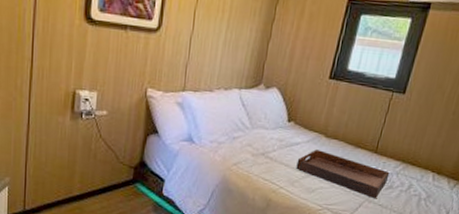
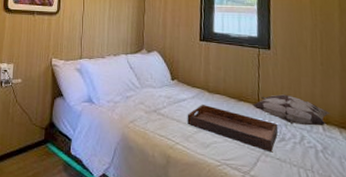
decorative pillow: none [369,143,445,176] -> present [252,94,331,126]

